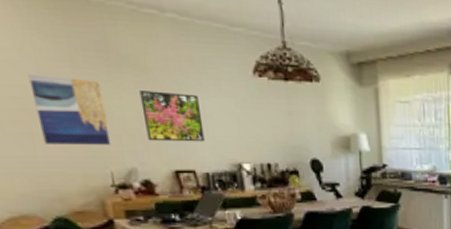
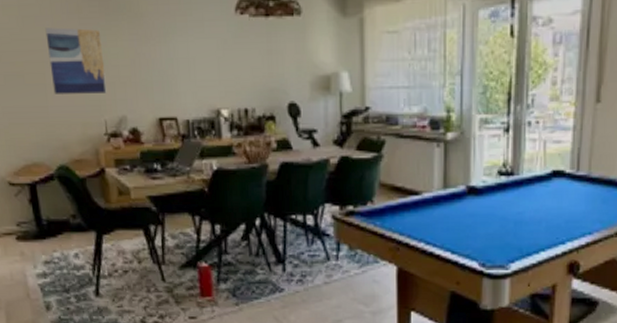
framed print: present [139,90,205,142] -> none [132,36,187,88]

